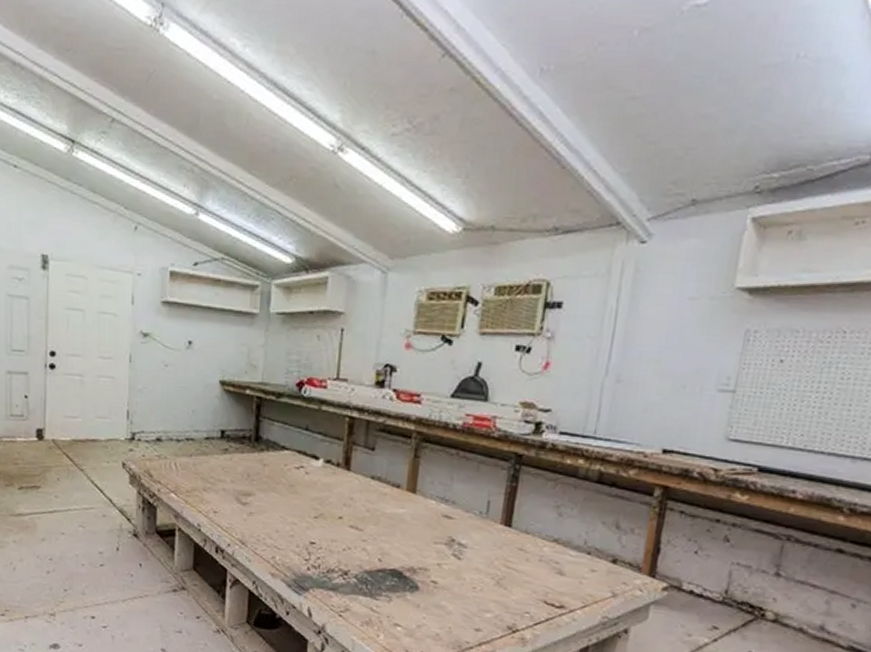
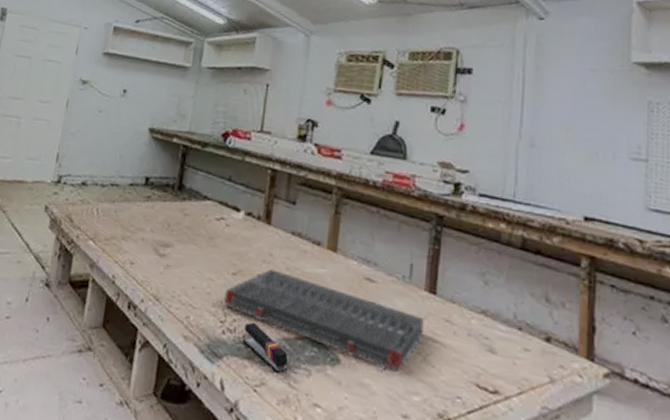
tool organizer: none [308,511,499,596] -> present [224,269,424,373]
stapler: none [326,559,370,601] -> present [242,322,288,374]

